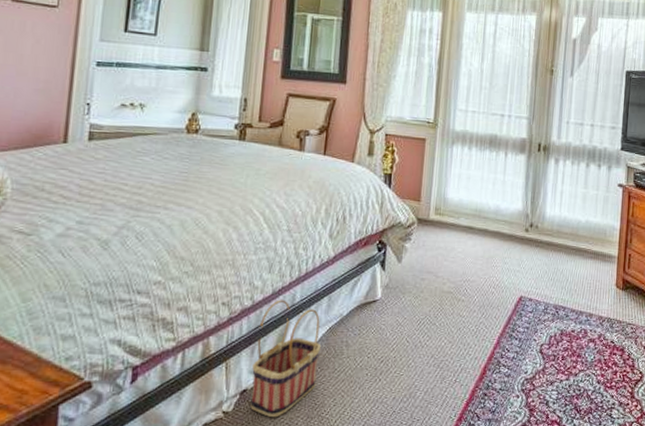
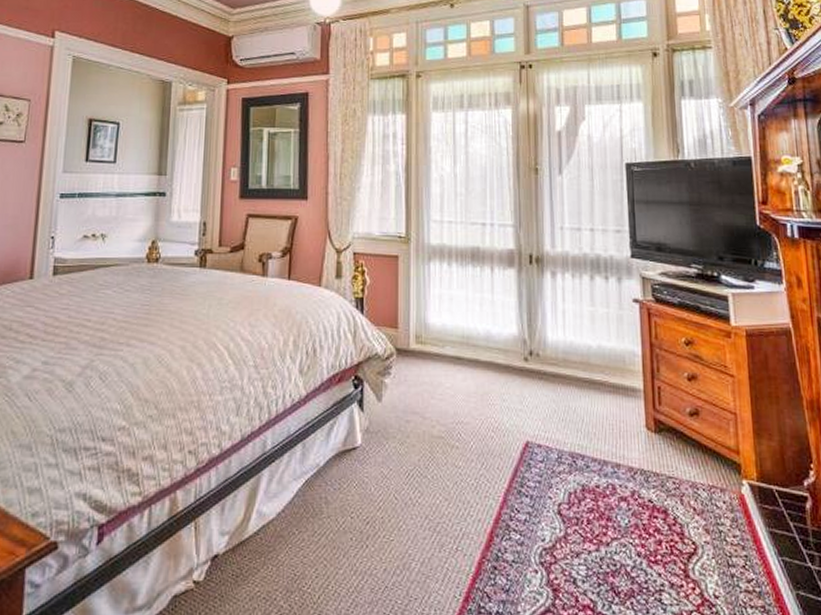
basket: present [250,300,322,418] -> none [223,447,298,591]

